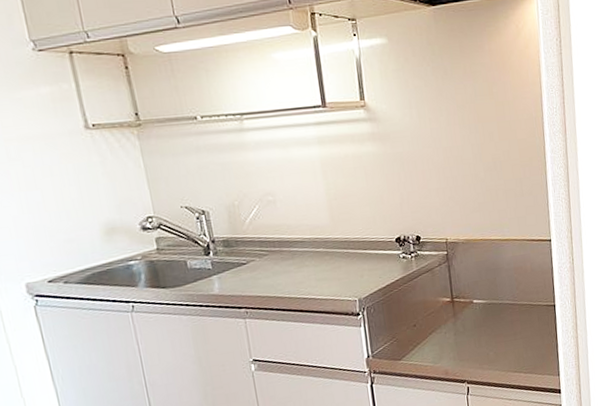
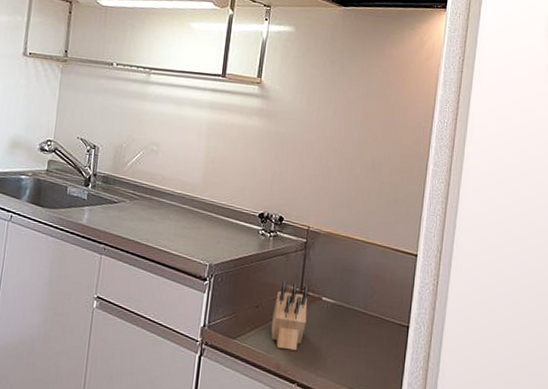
knife block: none [430,293,464,357] -> present [271,280,309,351]

